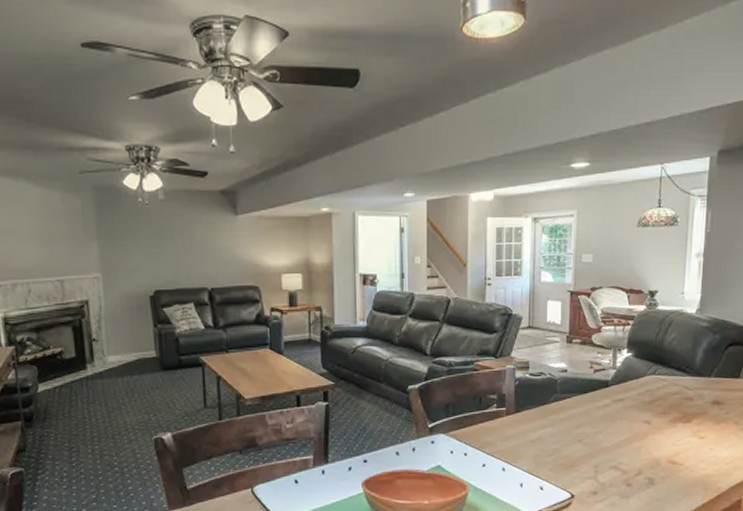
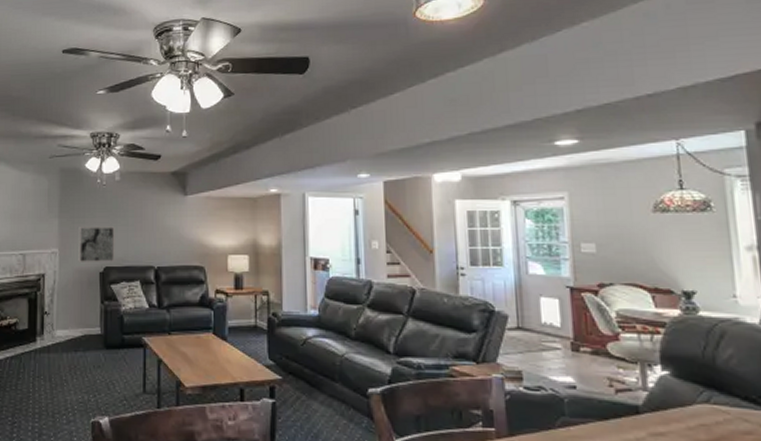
wall art: none [122,248,165,288] -> present [78,226,115,263]

